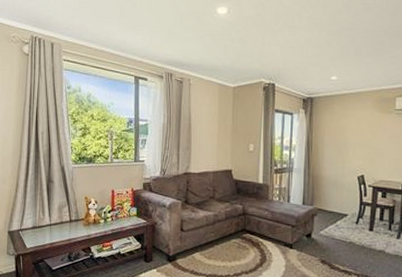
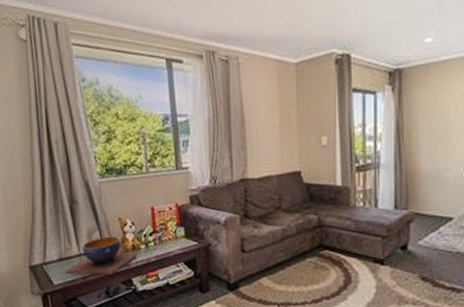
decorative bowl: none [37,211,97,243] -> present [65,236,138,275]

